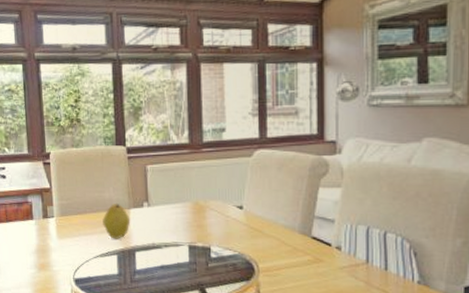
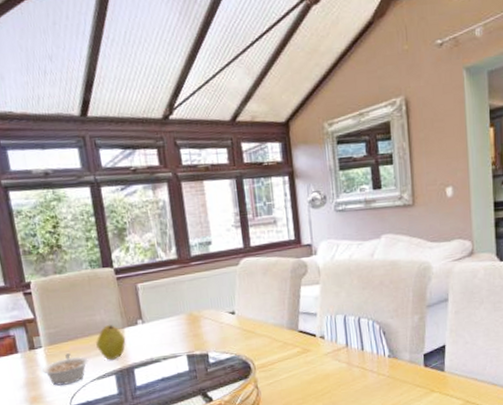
legume: none [51,227,94,257] -> present [41,353,89,386]

